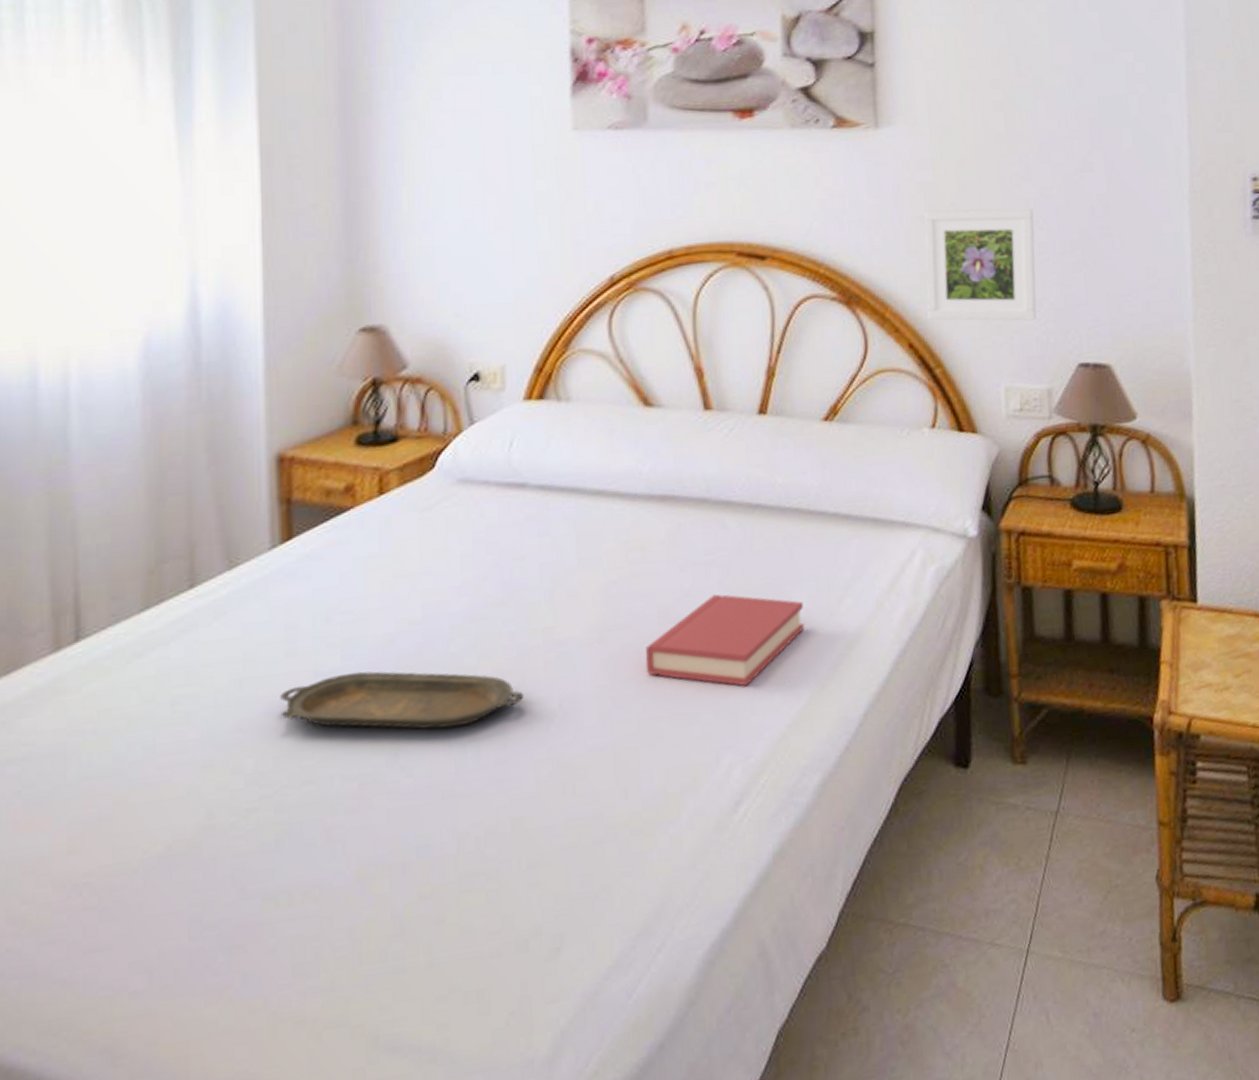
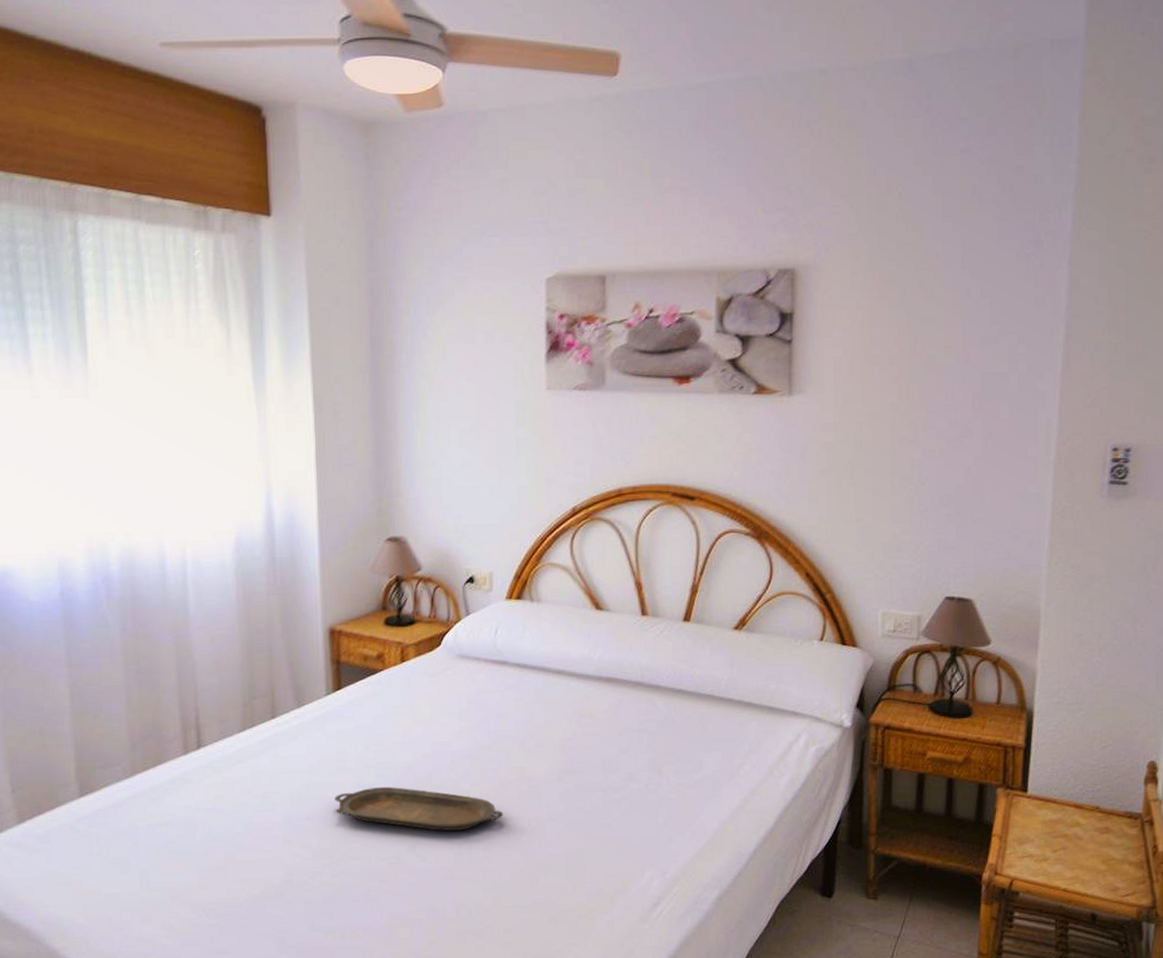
hardback book: present [645,594,805,687] -> none [591,753,712,823]
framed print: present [924,208,1037,321] -> none [822,465,917,560]

